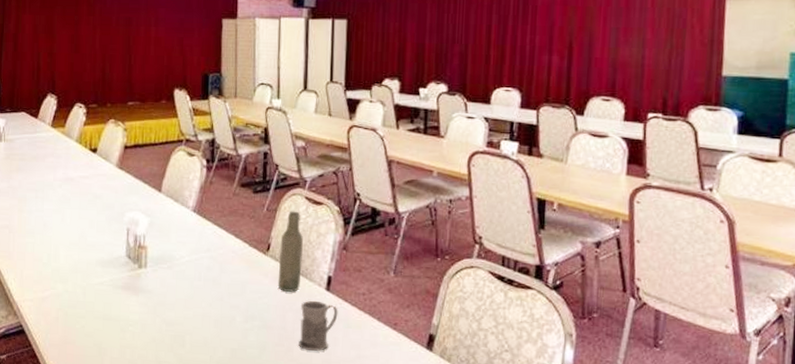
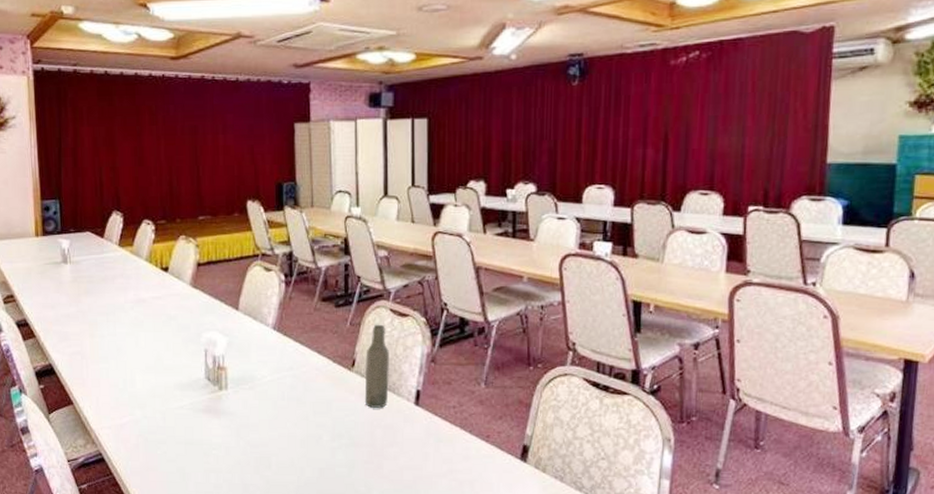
mug: present [299,300,338,351] -> none [389,416,428,467]

